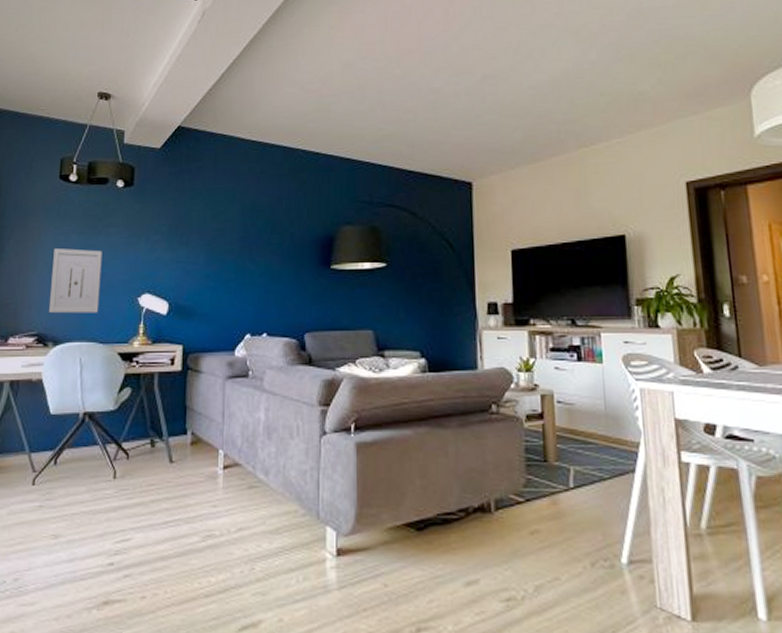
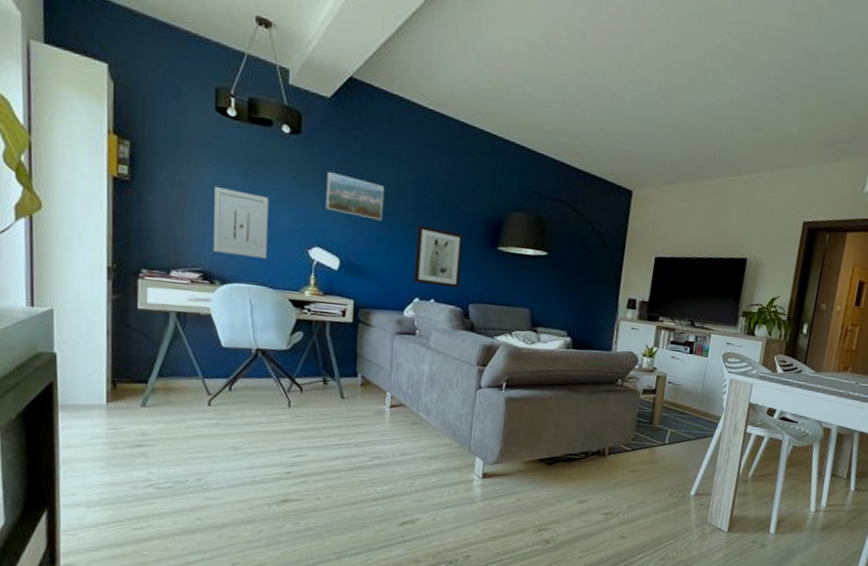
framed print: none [155,217,211,257] -> present [325,172,384,221]
wall art: none [244,254,294,318] -> present [413,225,464,288]

